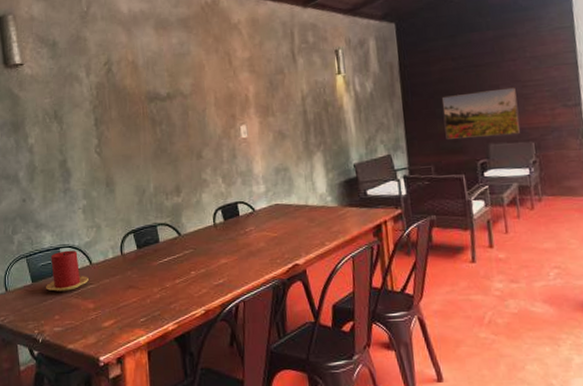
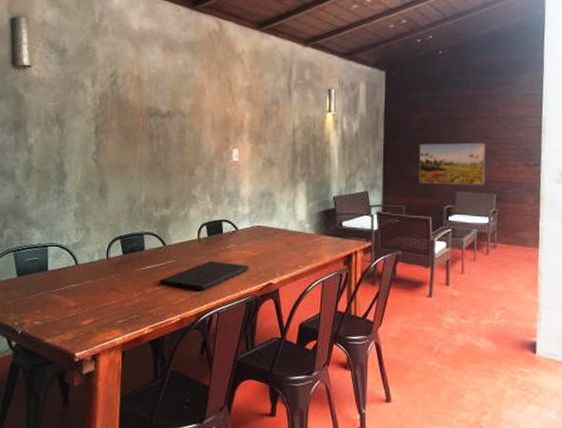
candle: present [46,250,89,291] -> none [30,249,73,288]
cutting board: none [179,246,272,279] -> present [160,260,249,291]

